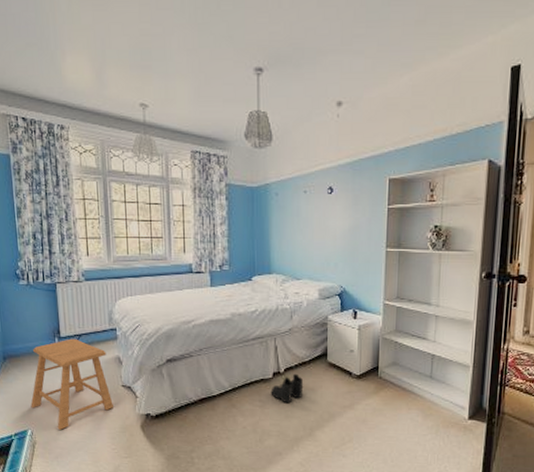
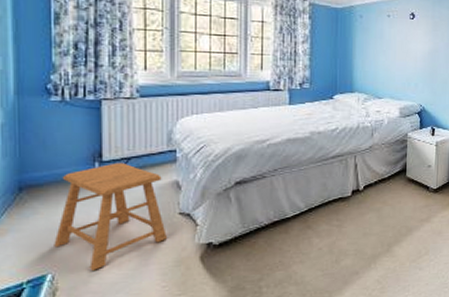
boots: present [271,373,304,404] -> none [349,190,383,221]

